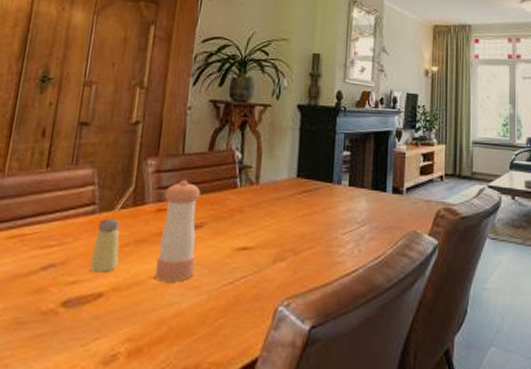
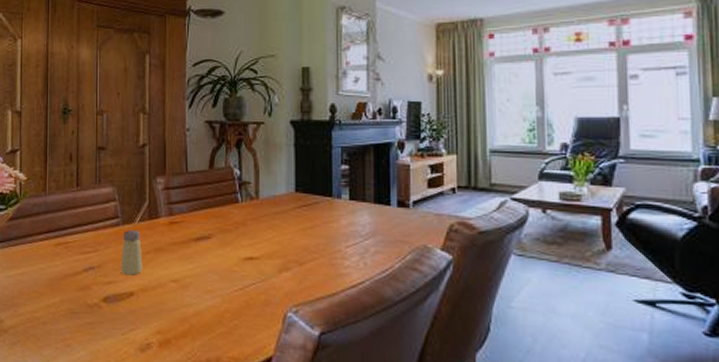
pepper shaker: present [154,179,201,282] -> none [174,195,206,286]

